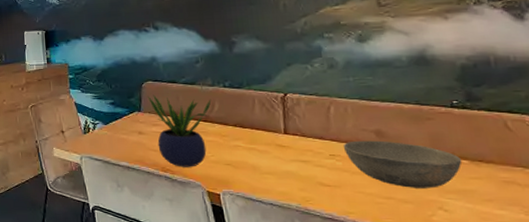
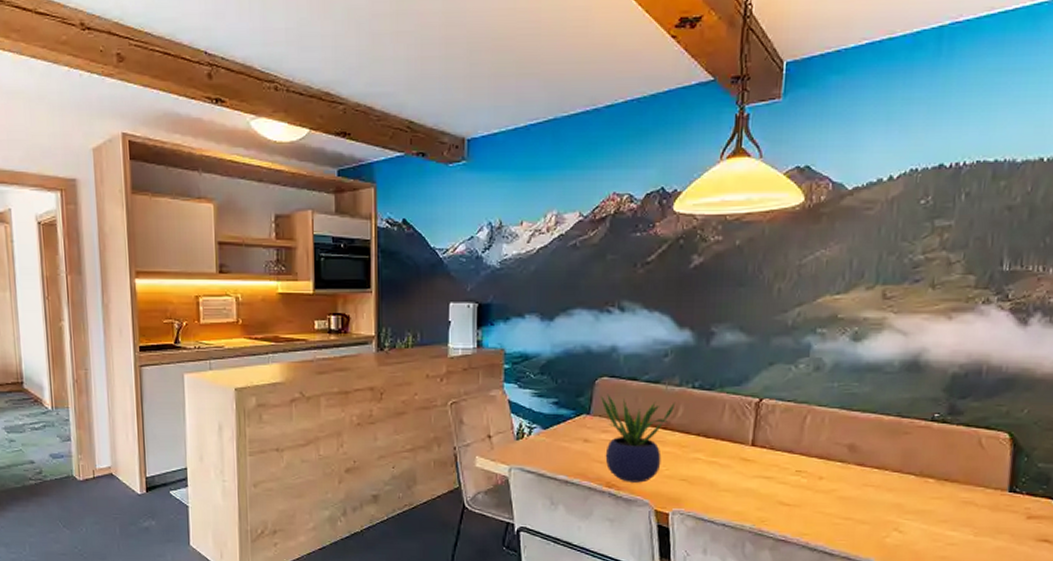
bowl: present [342,140,462,188] -> none [811,455,929,509]

